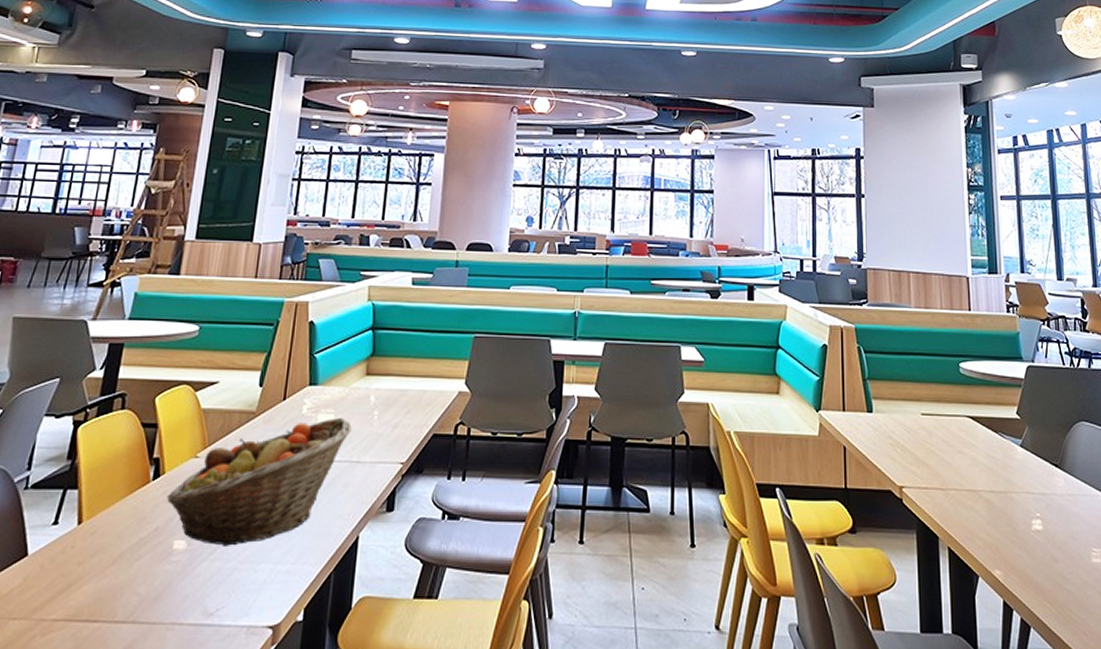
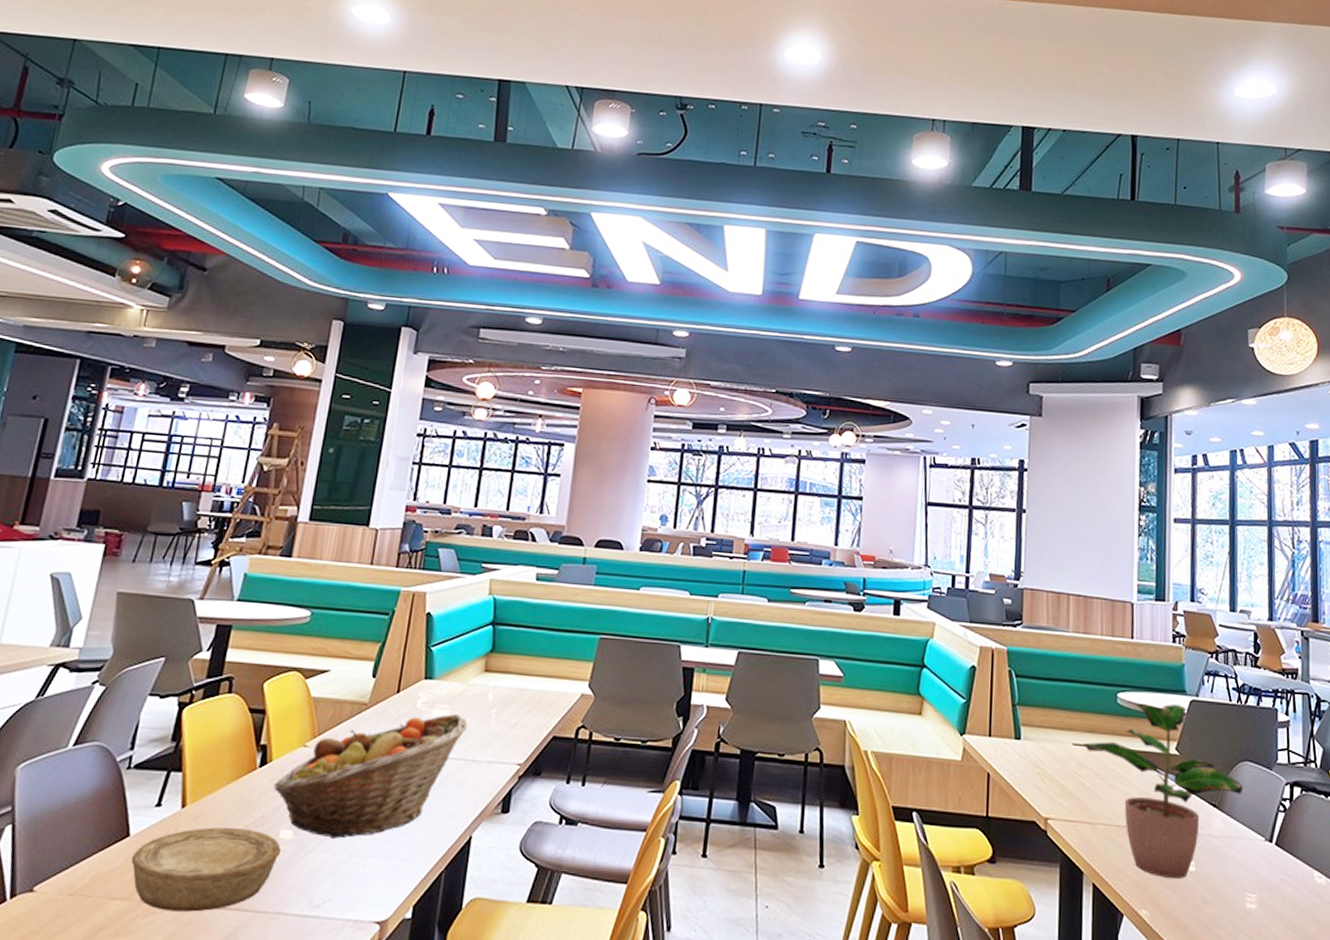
bowl: none [29,542,176,628] -> present [131,827,282,912]
potted plant: none [931,371,1081,537] -> present [1084,704,1242,878]

